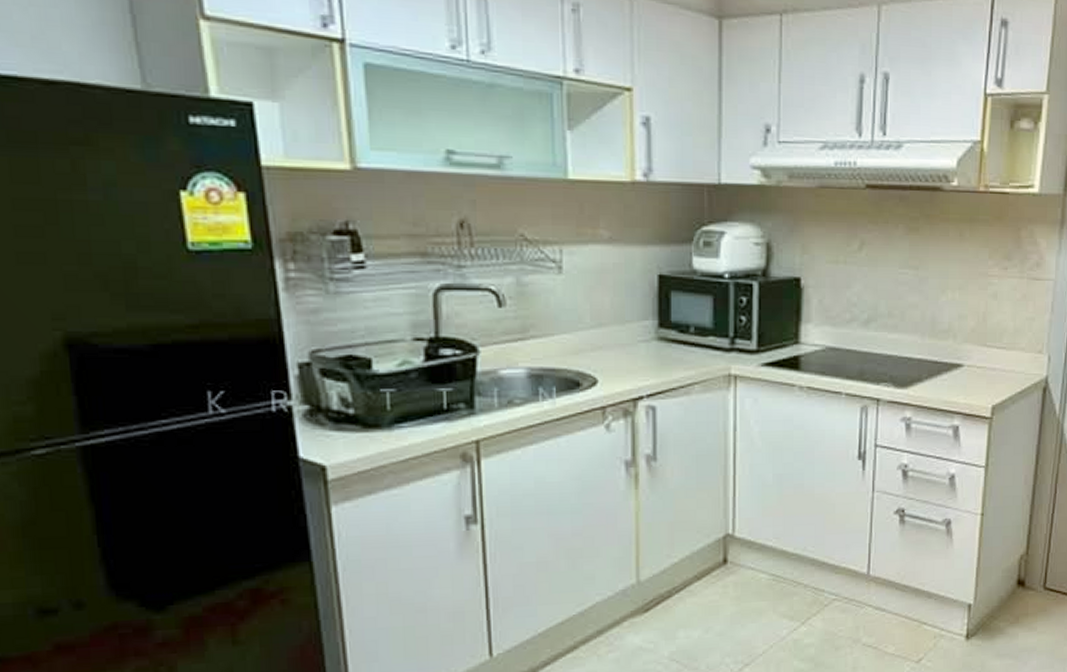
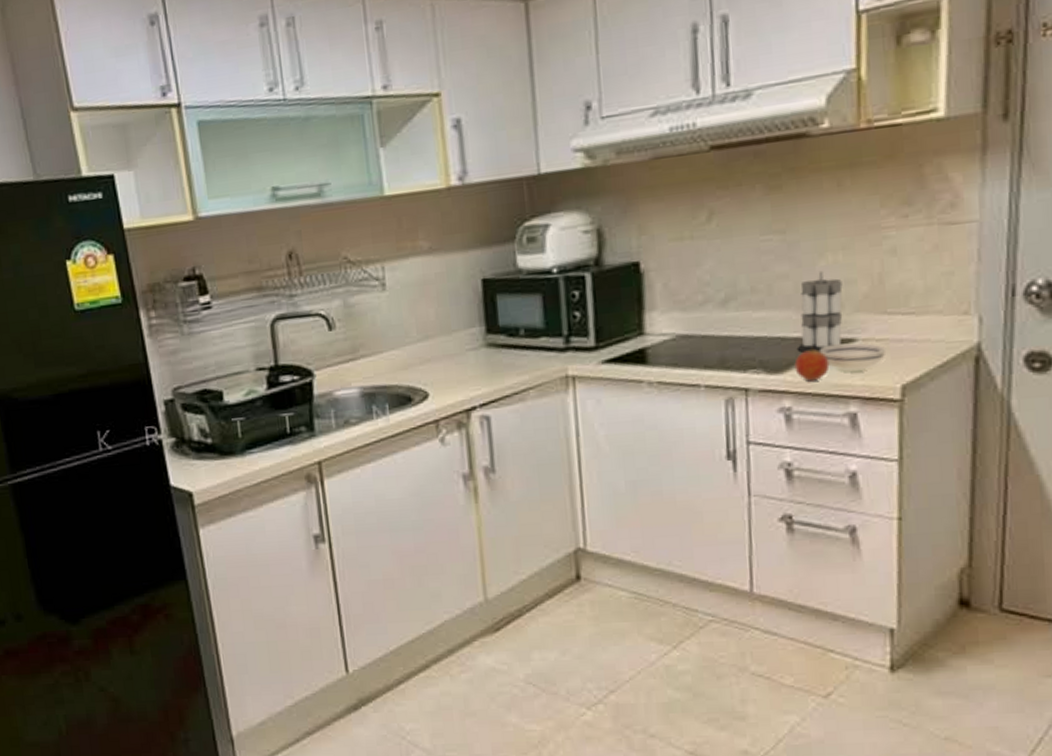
fruit: none [916,368,942,397] -> present [794,347,830,381]
spice rack: none [920,304,957,373] -> present [798,270,843,353]
bowl: none [936,368,983,392] -> present [820,342,885,373]

